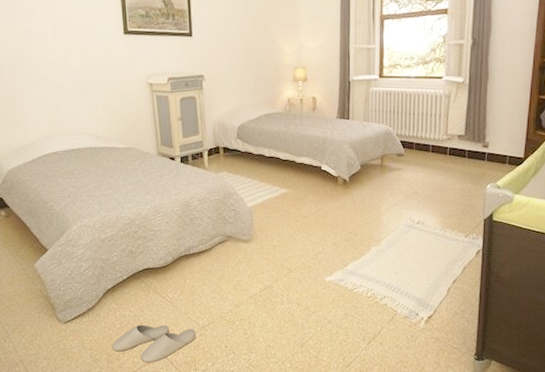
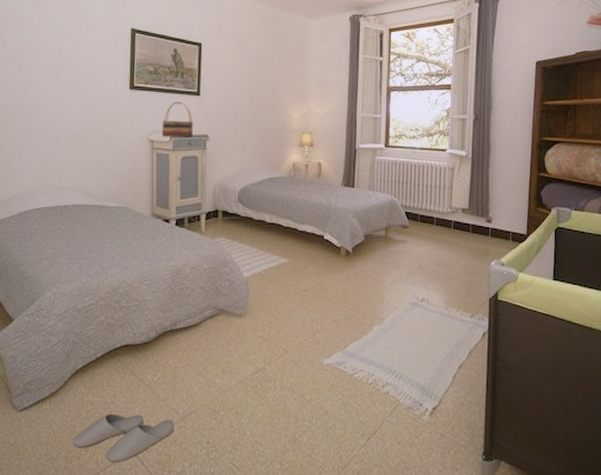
woven basket: none [158,44,189,80] -> present [162,102,193,138]

